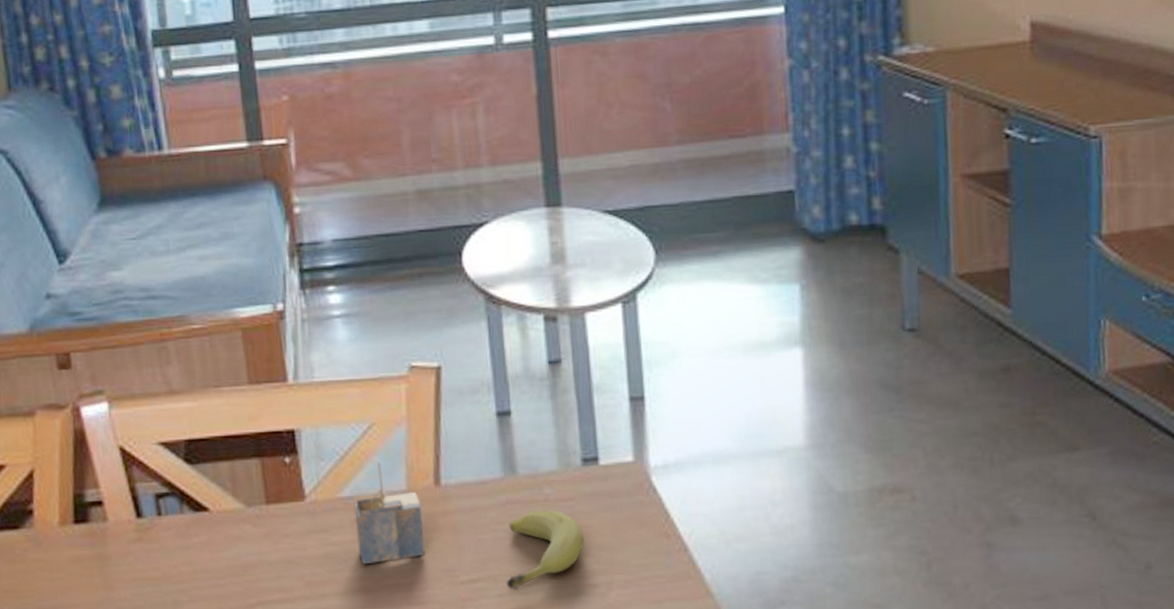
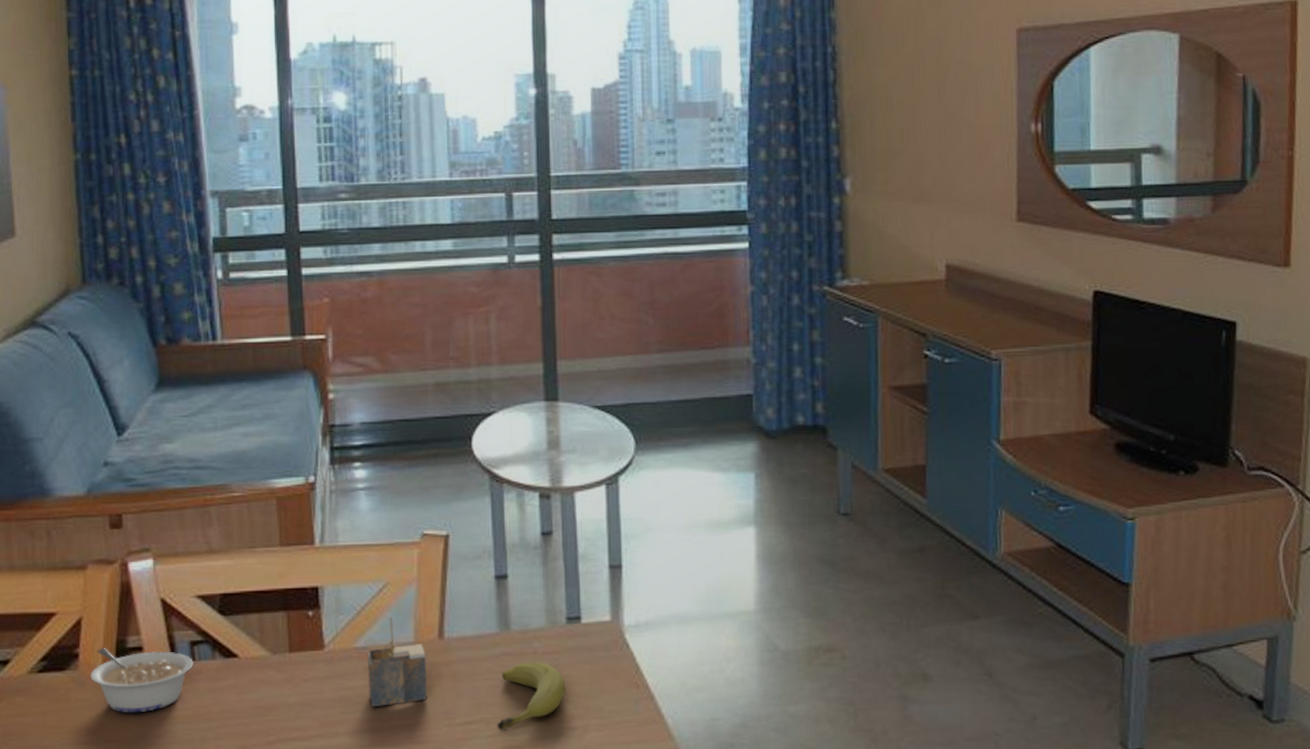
legume: none [47,503,161,575] -> present [89,648,194,713]

